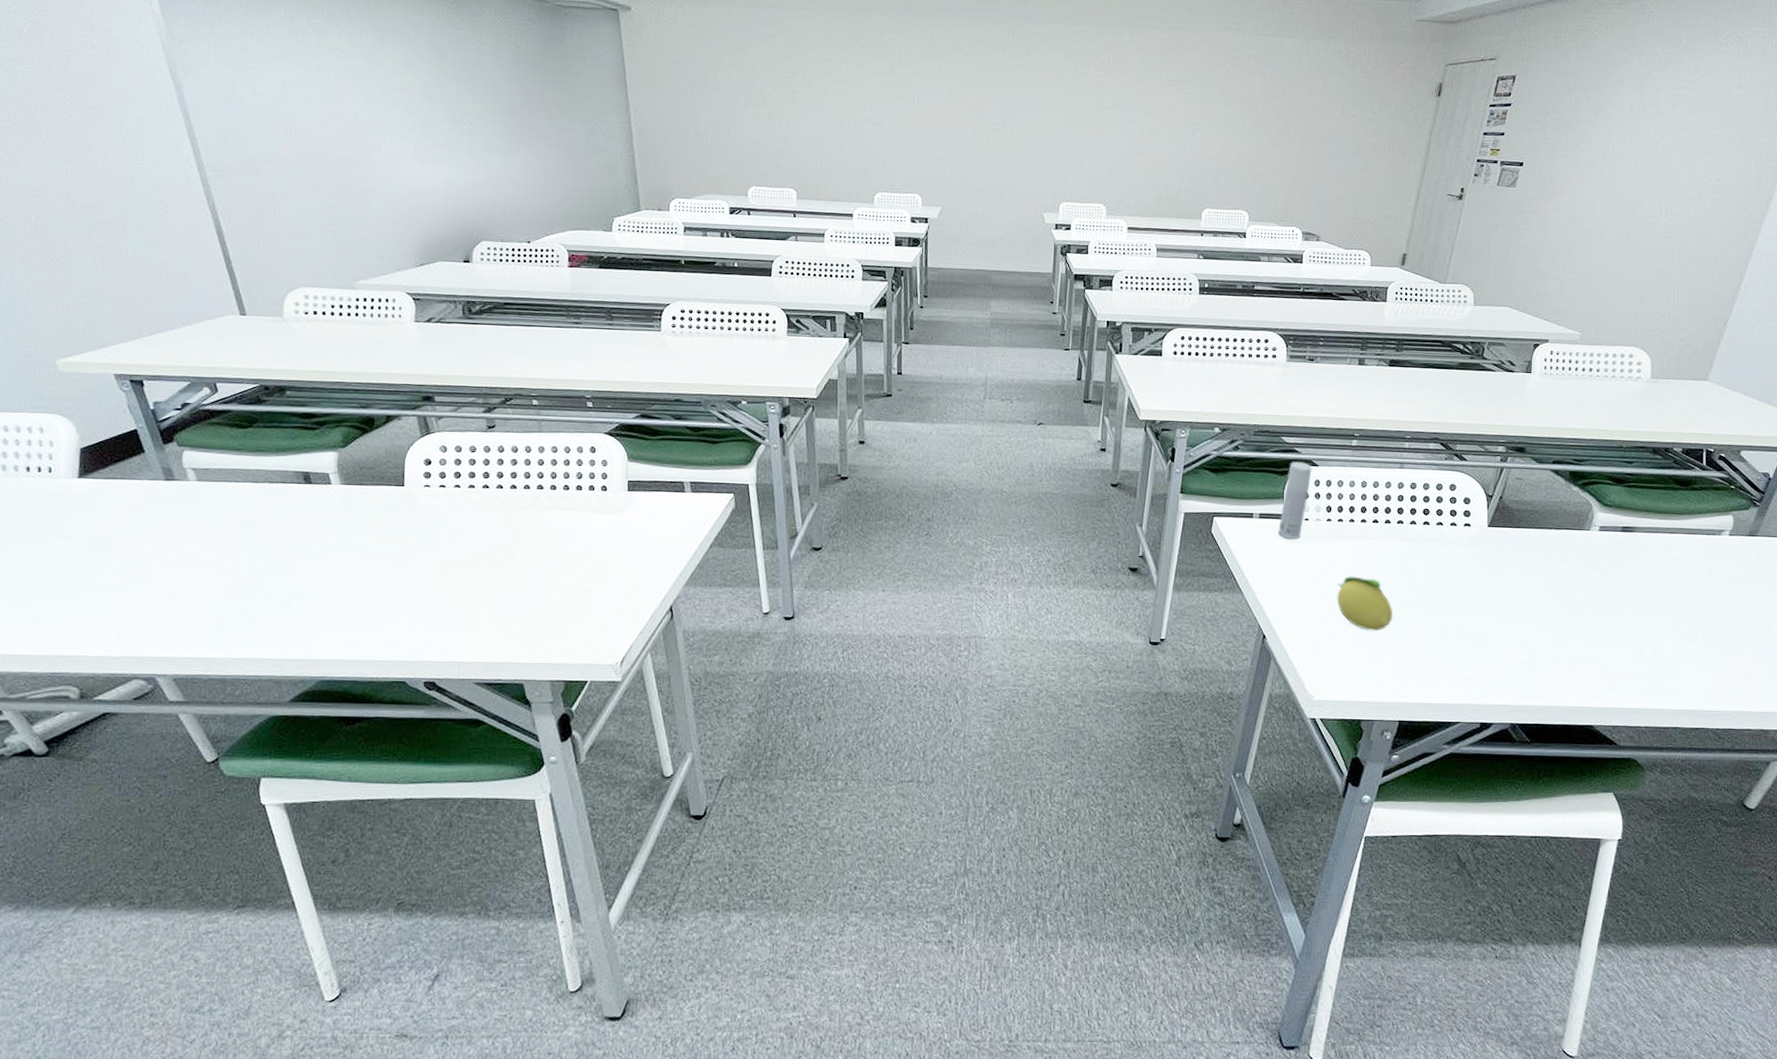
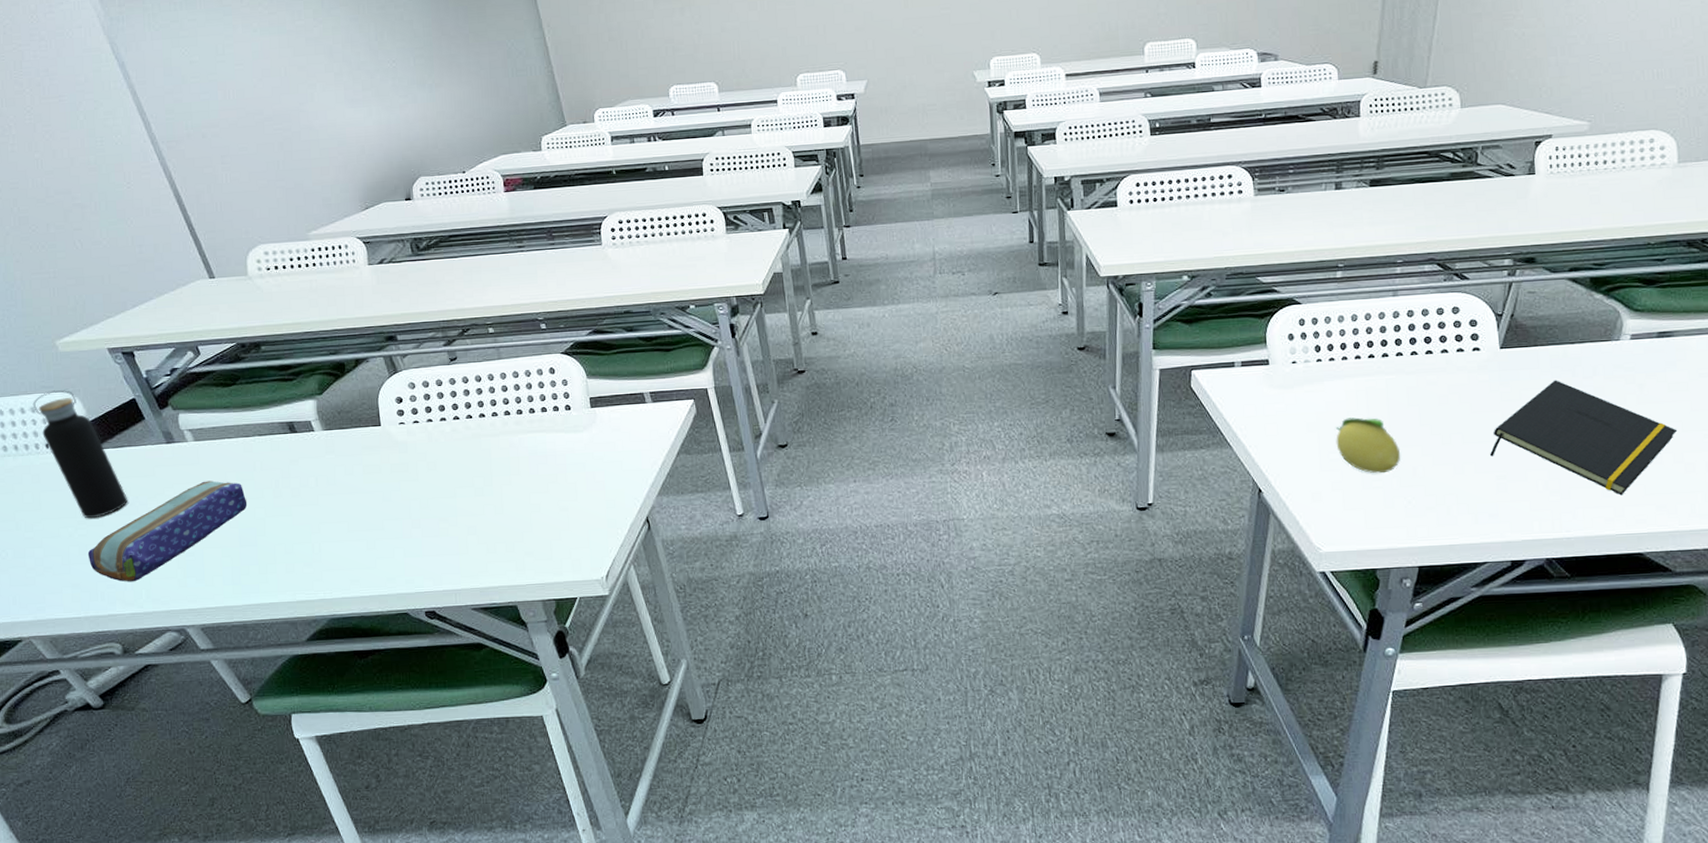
water bottle: none [18,411,112,551] -> present [32,390,128,519]
pencil case: none [56,524,246,623] -> present [87,480,248,582]
bottle: present [1278,461,1312,540] -> none [1264,301,1295,385]
notepad: none [1471,560,1632,671] -> present [1490,380,1678,496]

